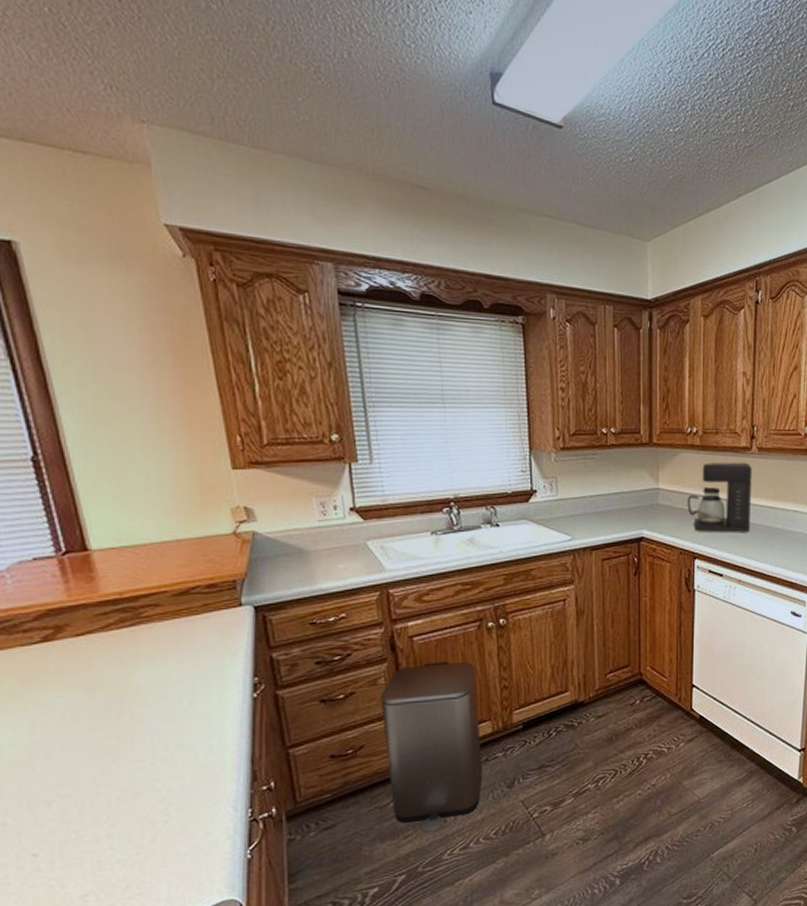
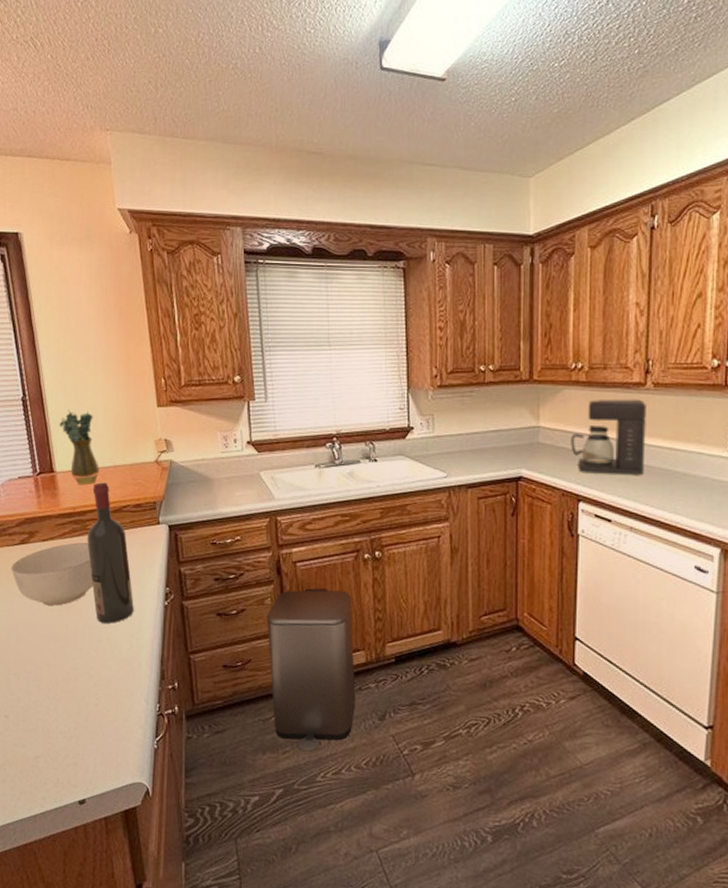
bowl: none [30,634,155,714] -> present [11,542,94,606]
vase: none [92,472,155,565] -> present [59,410,99,486]
wine bottle: none [142,560,212,726] -> present [87,482,134,623]

